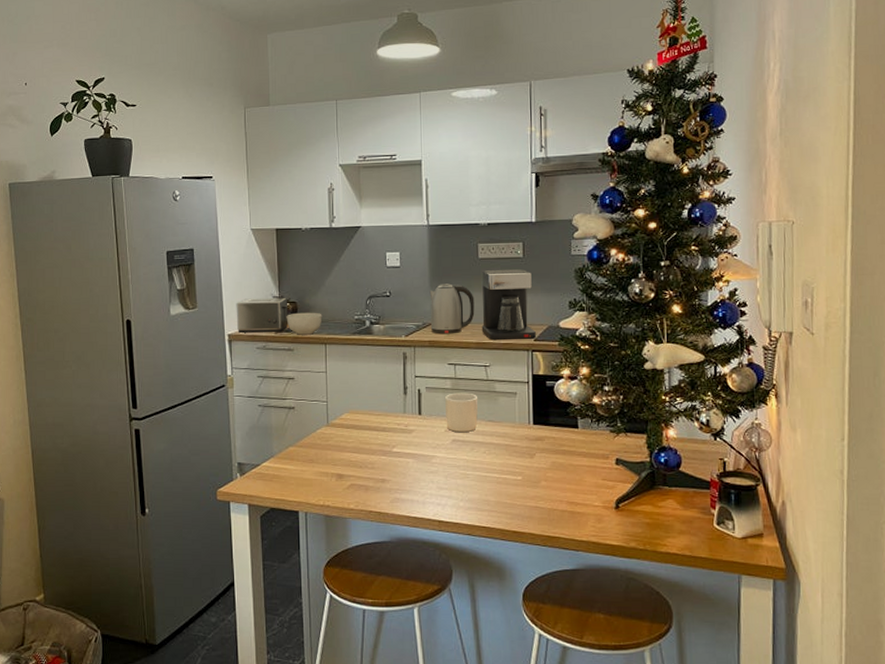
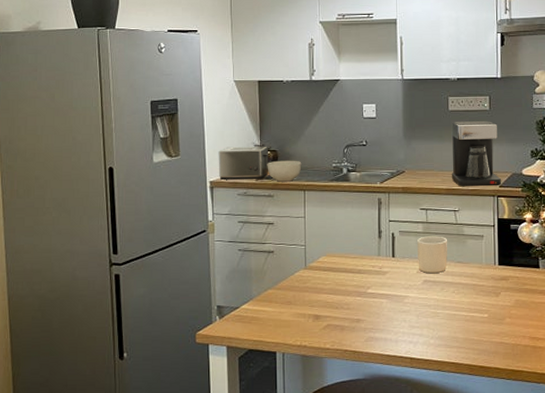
kettle: present [429,283,475,335] -> none [403,134,445,181]

